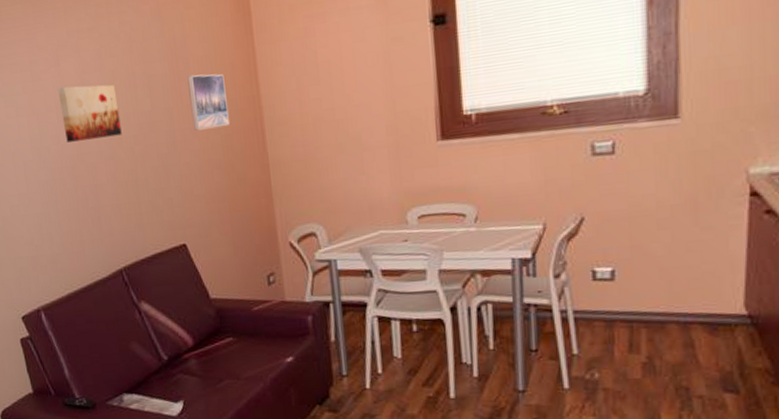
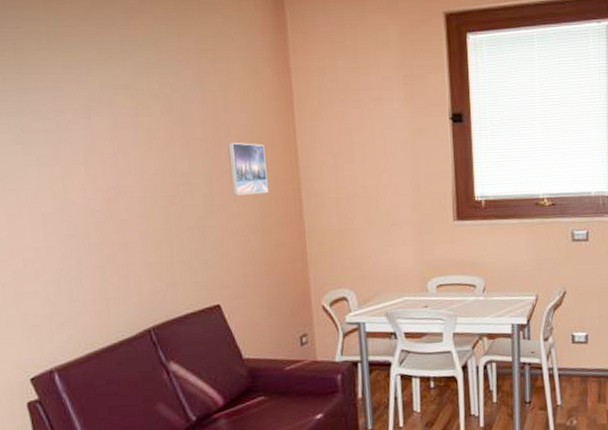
wall art: present [58,84,122,143] -> none [87,140,157,197]

